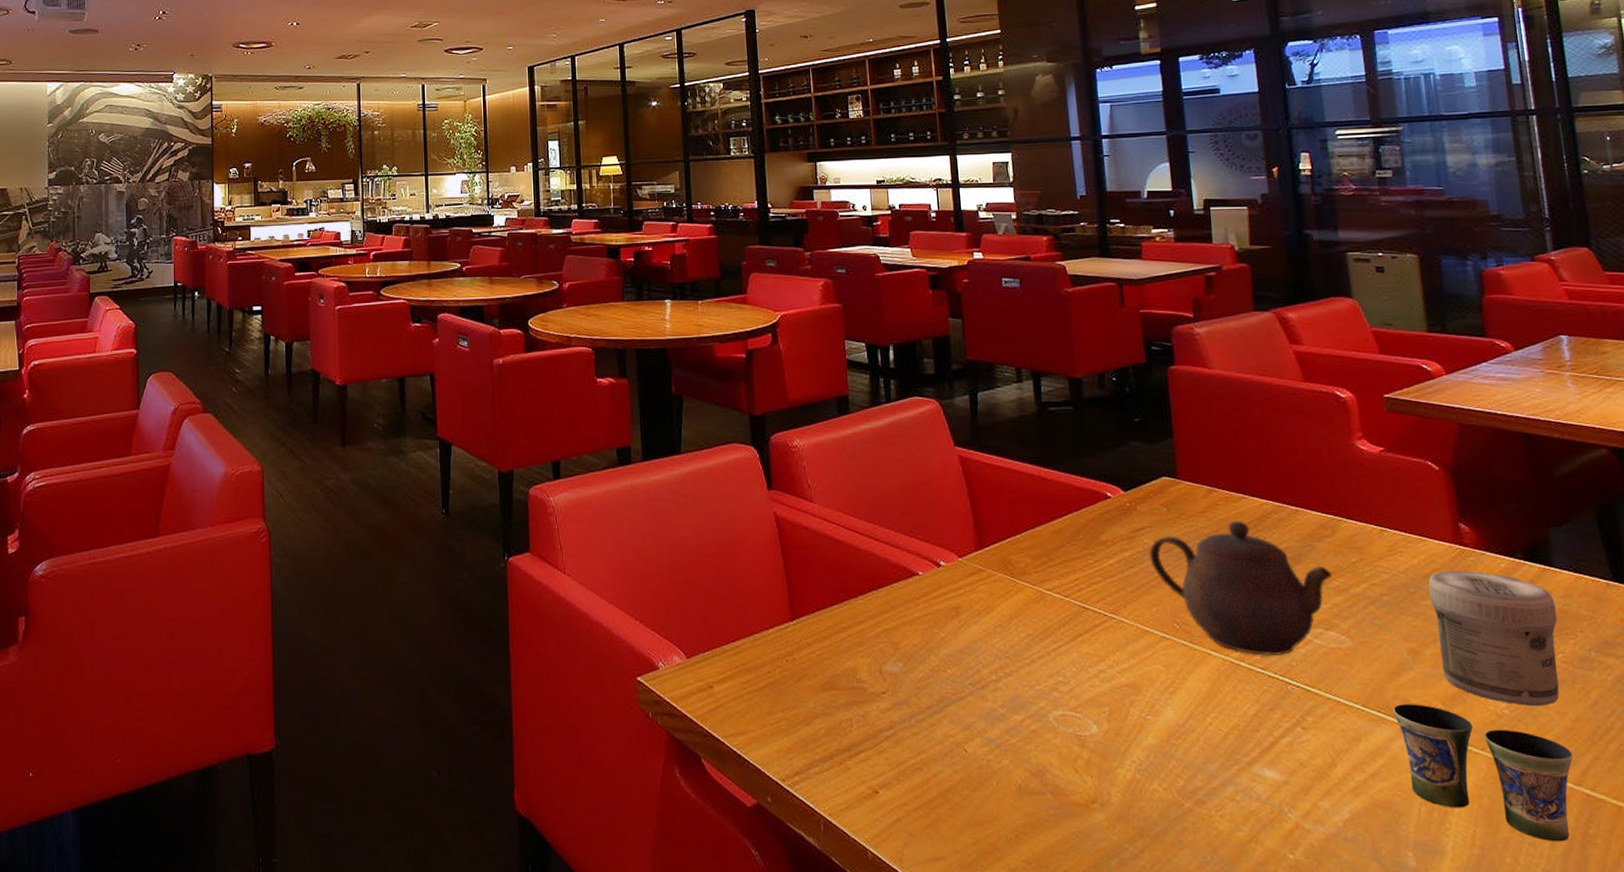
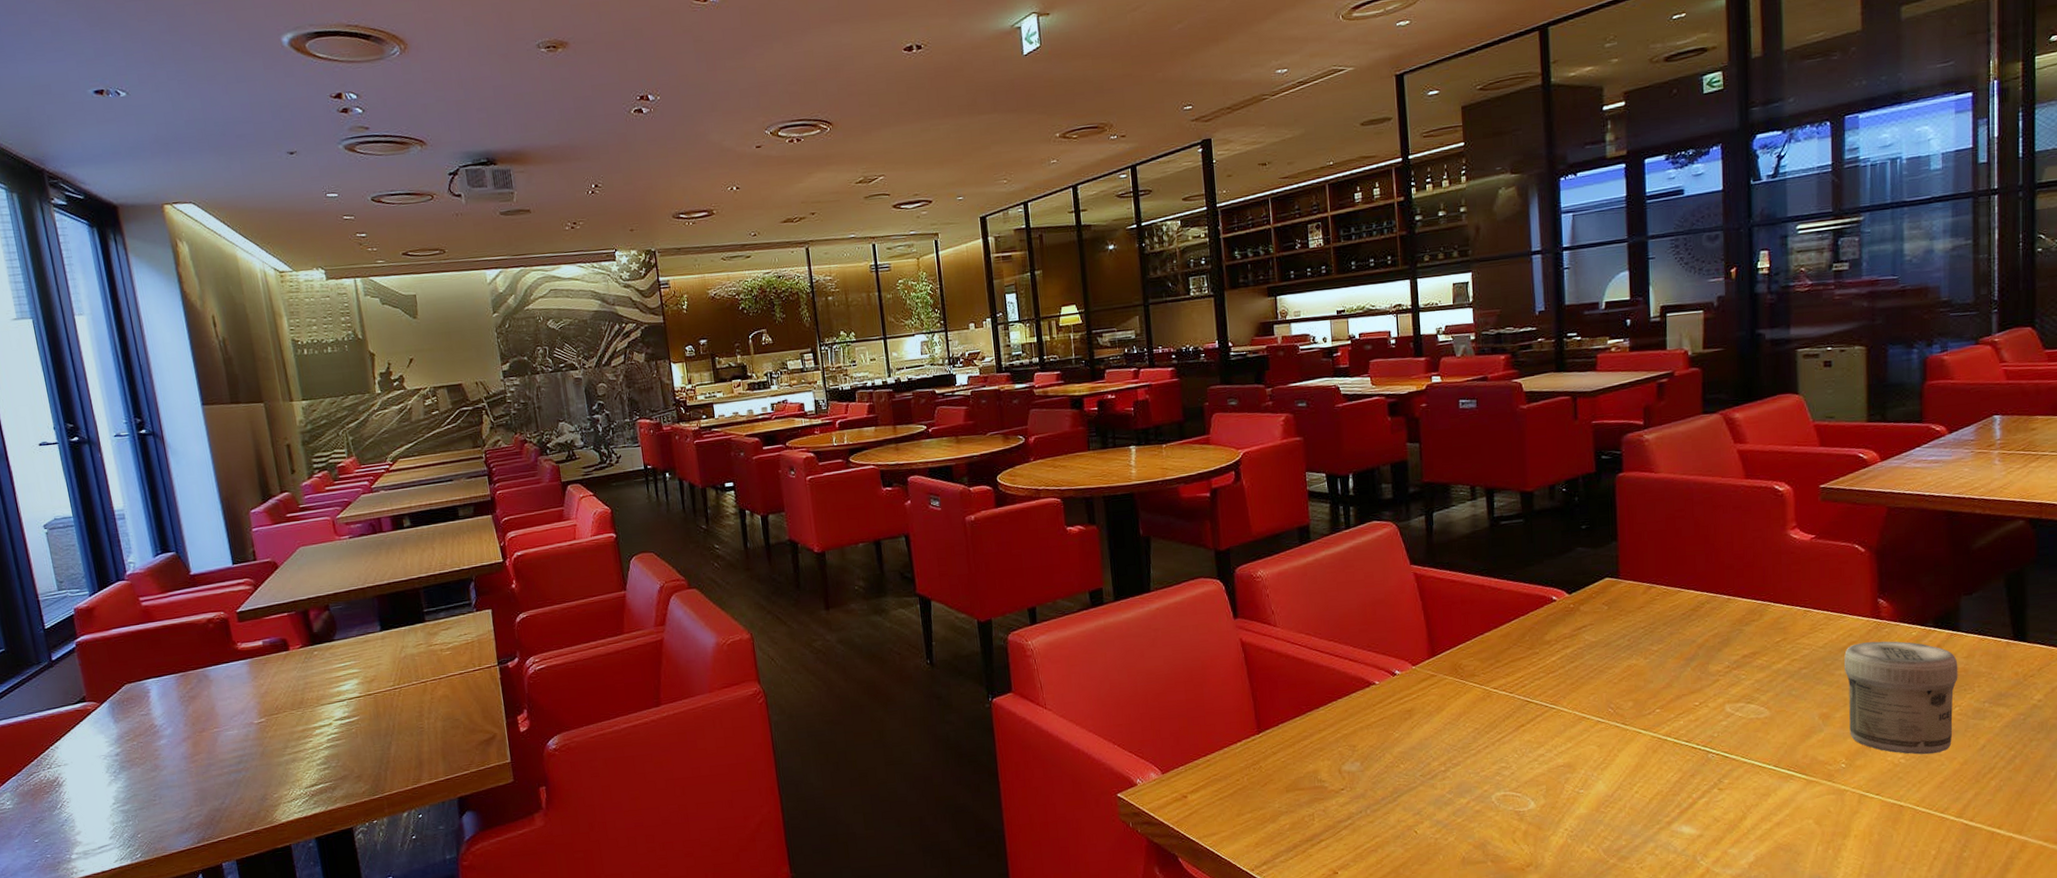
teapot: present [1149,521,1333,656] -> none [1589,612,1757,730]
cup: present [1393,704,1573,842] -> none [1801,760,1957,866]

